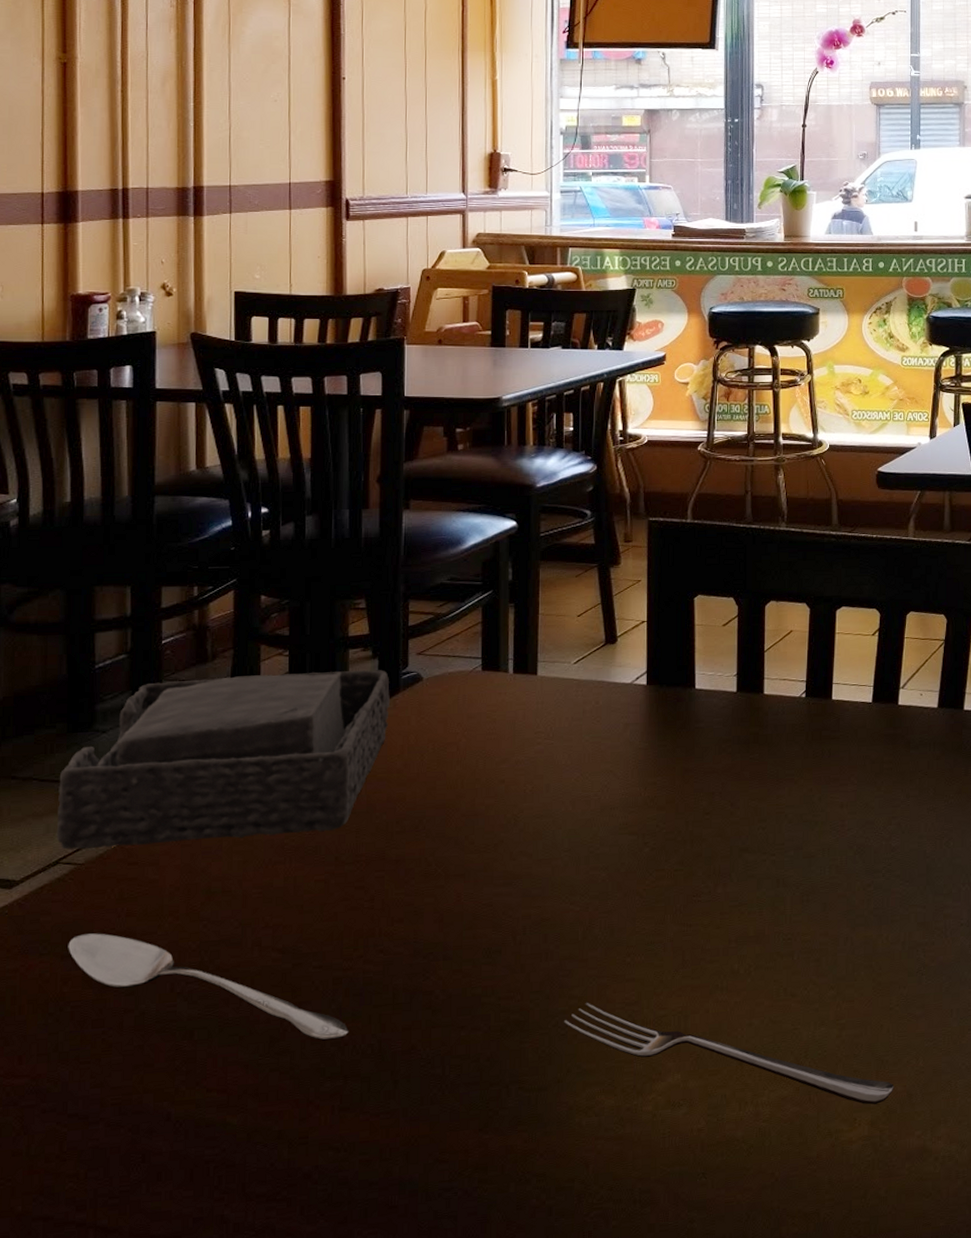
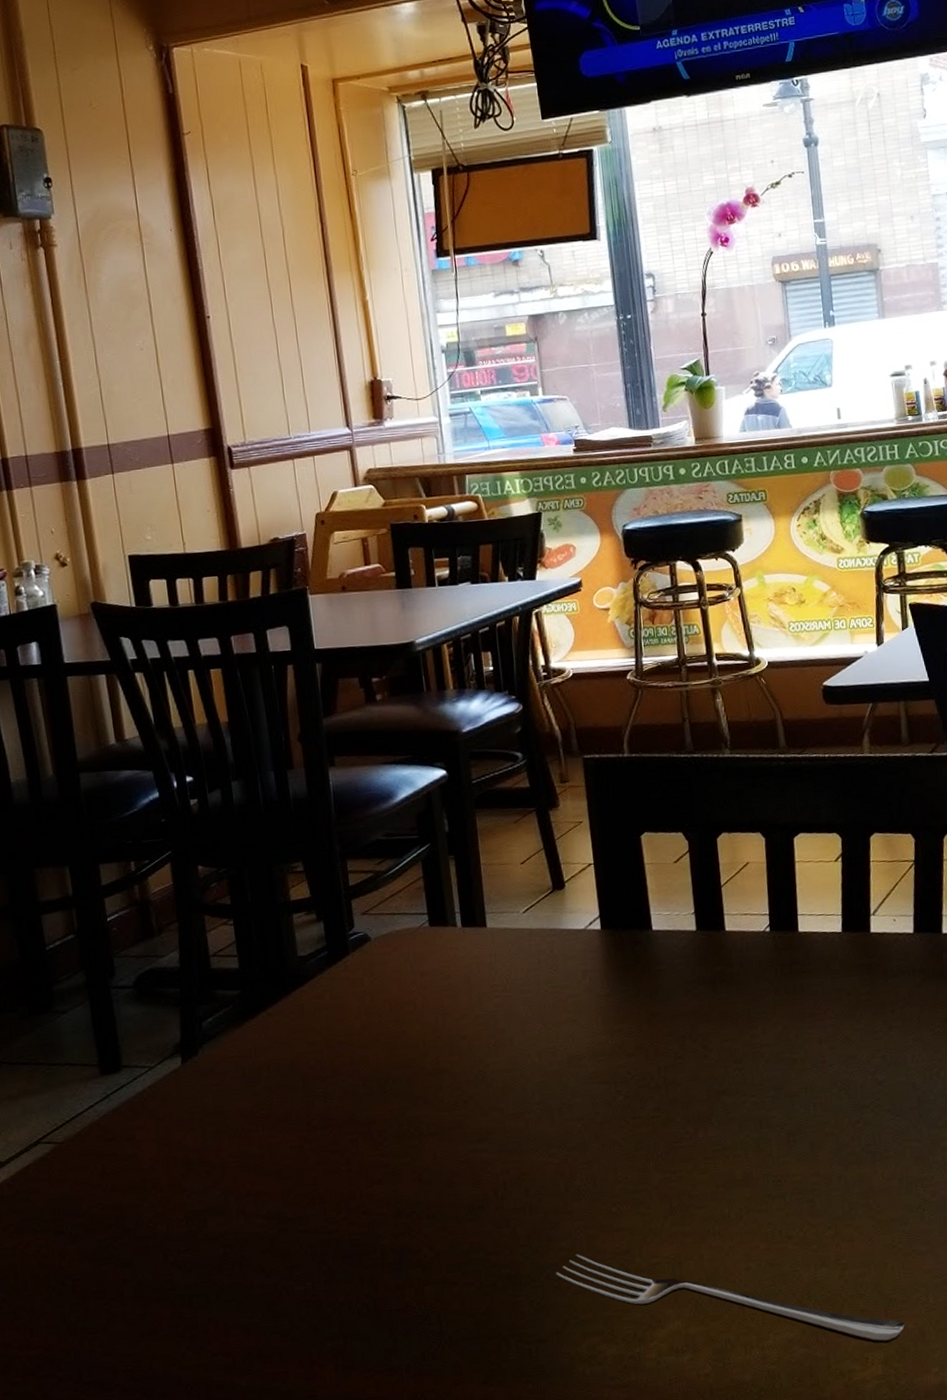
napkin holder: present [56,670,390,850] -> none [28,932,342,1130]
spoon: present [68,933,349,1041] -> none [60,1208,343,1303]

